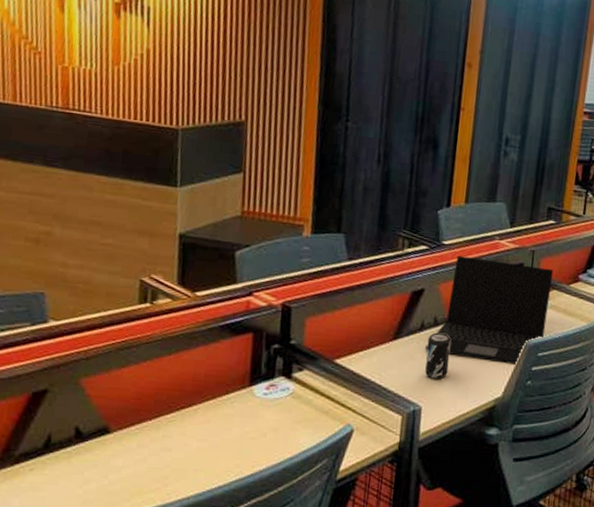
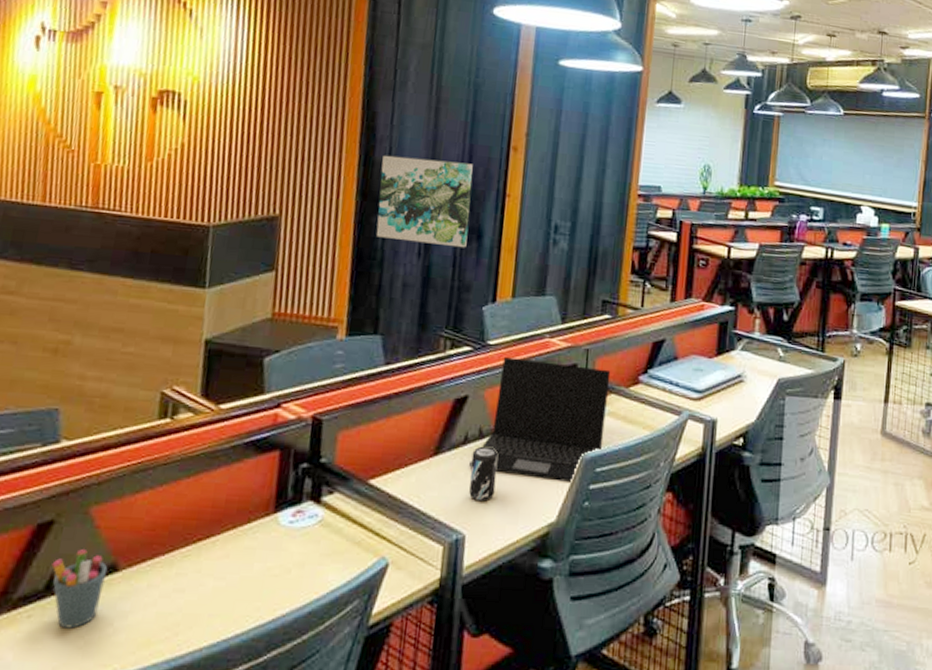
pen holder: none [48,414,101,480] -> present [51,549,108,629]
wall art: none [338,67,430,157] -> present [376,155,473,248]

